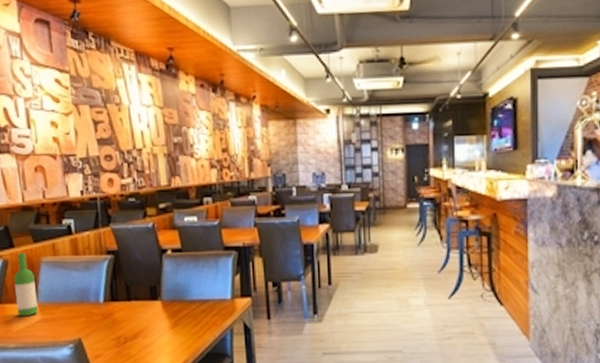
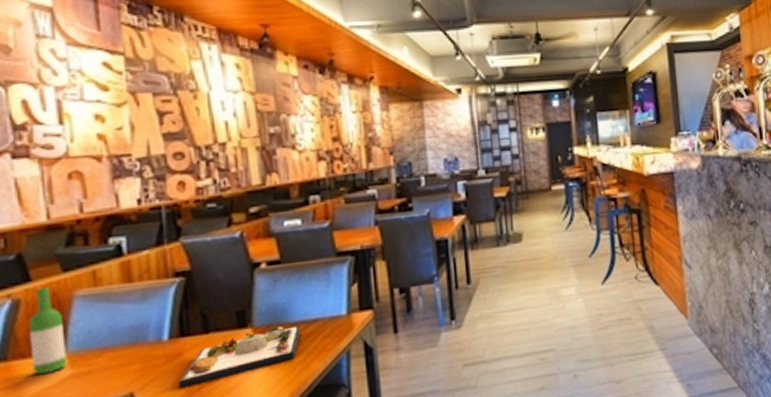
dinner plate: none [111,302,197,340] -> present [179,326,301,389]

